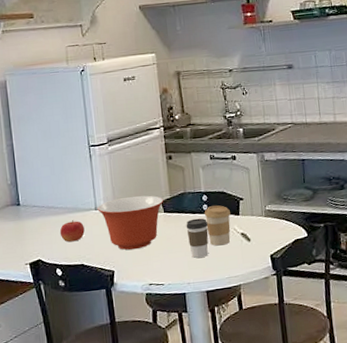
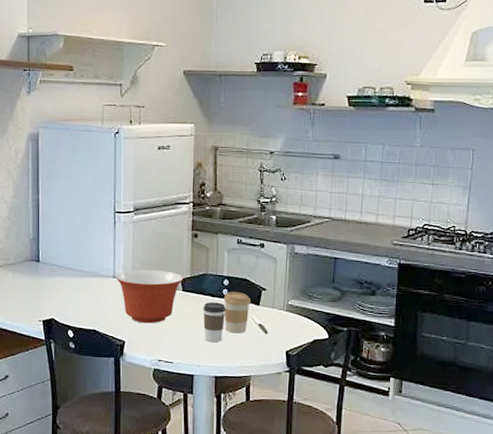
fruit: present [59,220,85,242] -> none [75,284,100,306]

